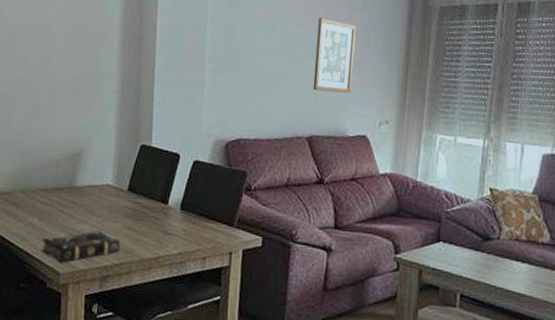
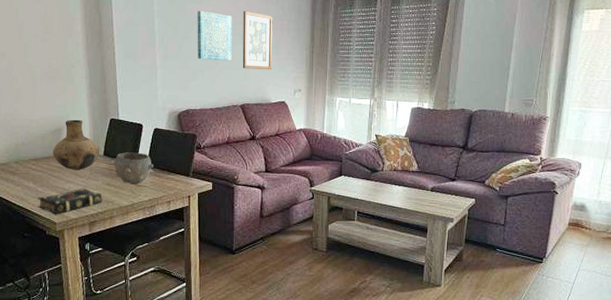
vase: none [66,142,125,208] -> present [52,119,100,171]
bowl: none [138,188,189,231] -> present [113,152,154,184]
wall art: none [256,15,304,80] -> present [197,10,232,61]

